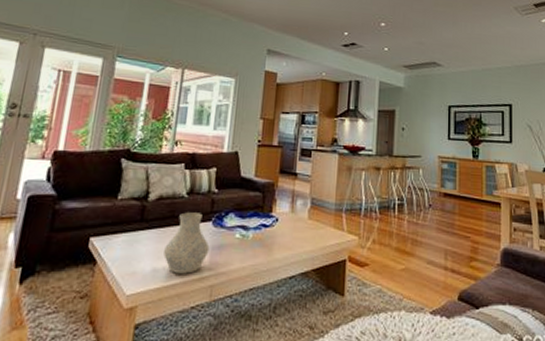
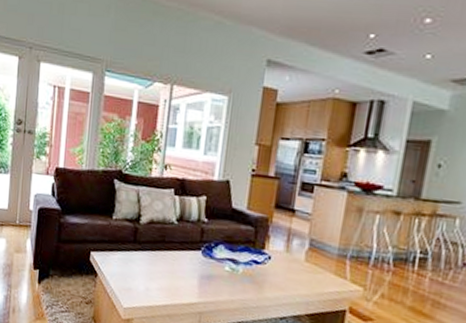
vase: present [164,212,210,274] -> none [155,238,199,298]

